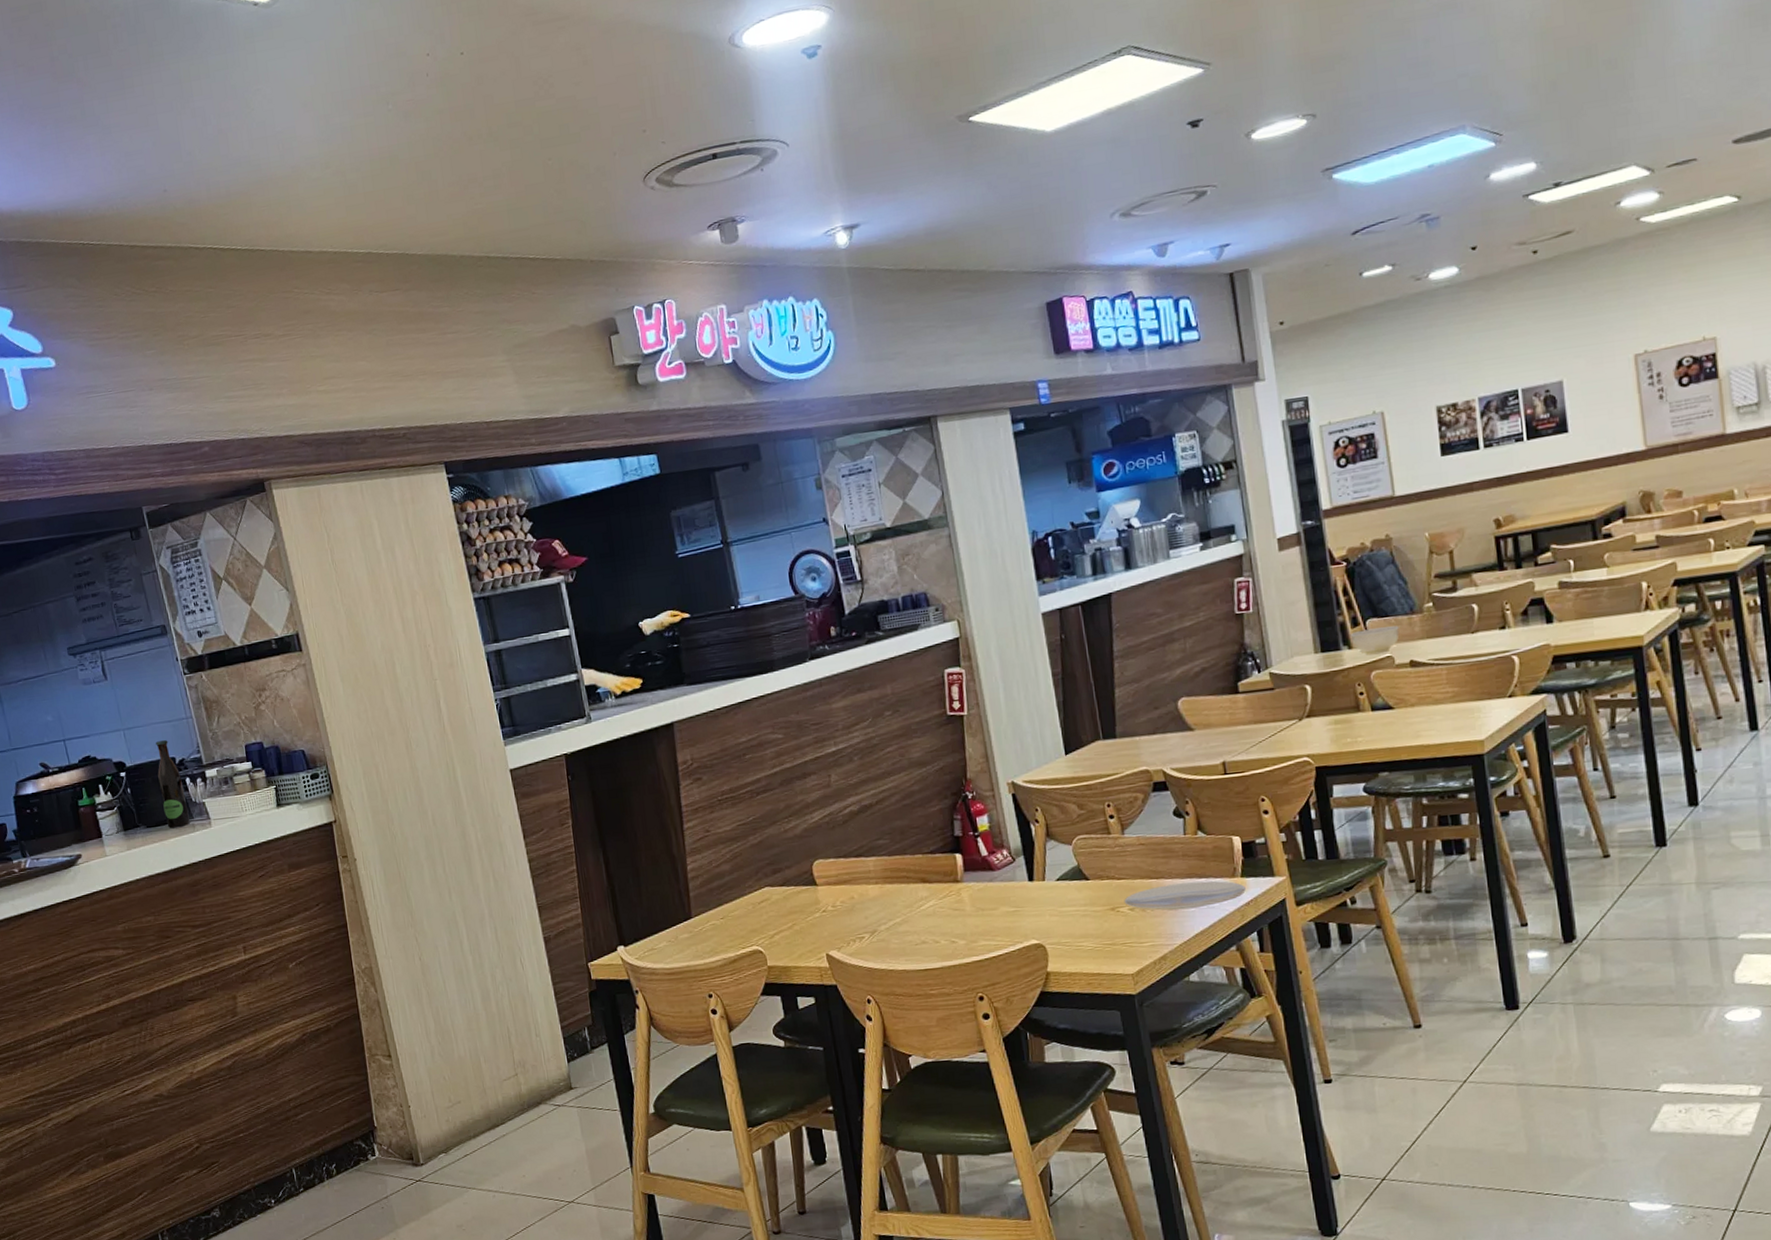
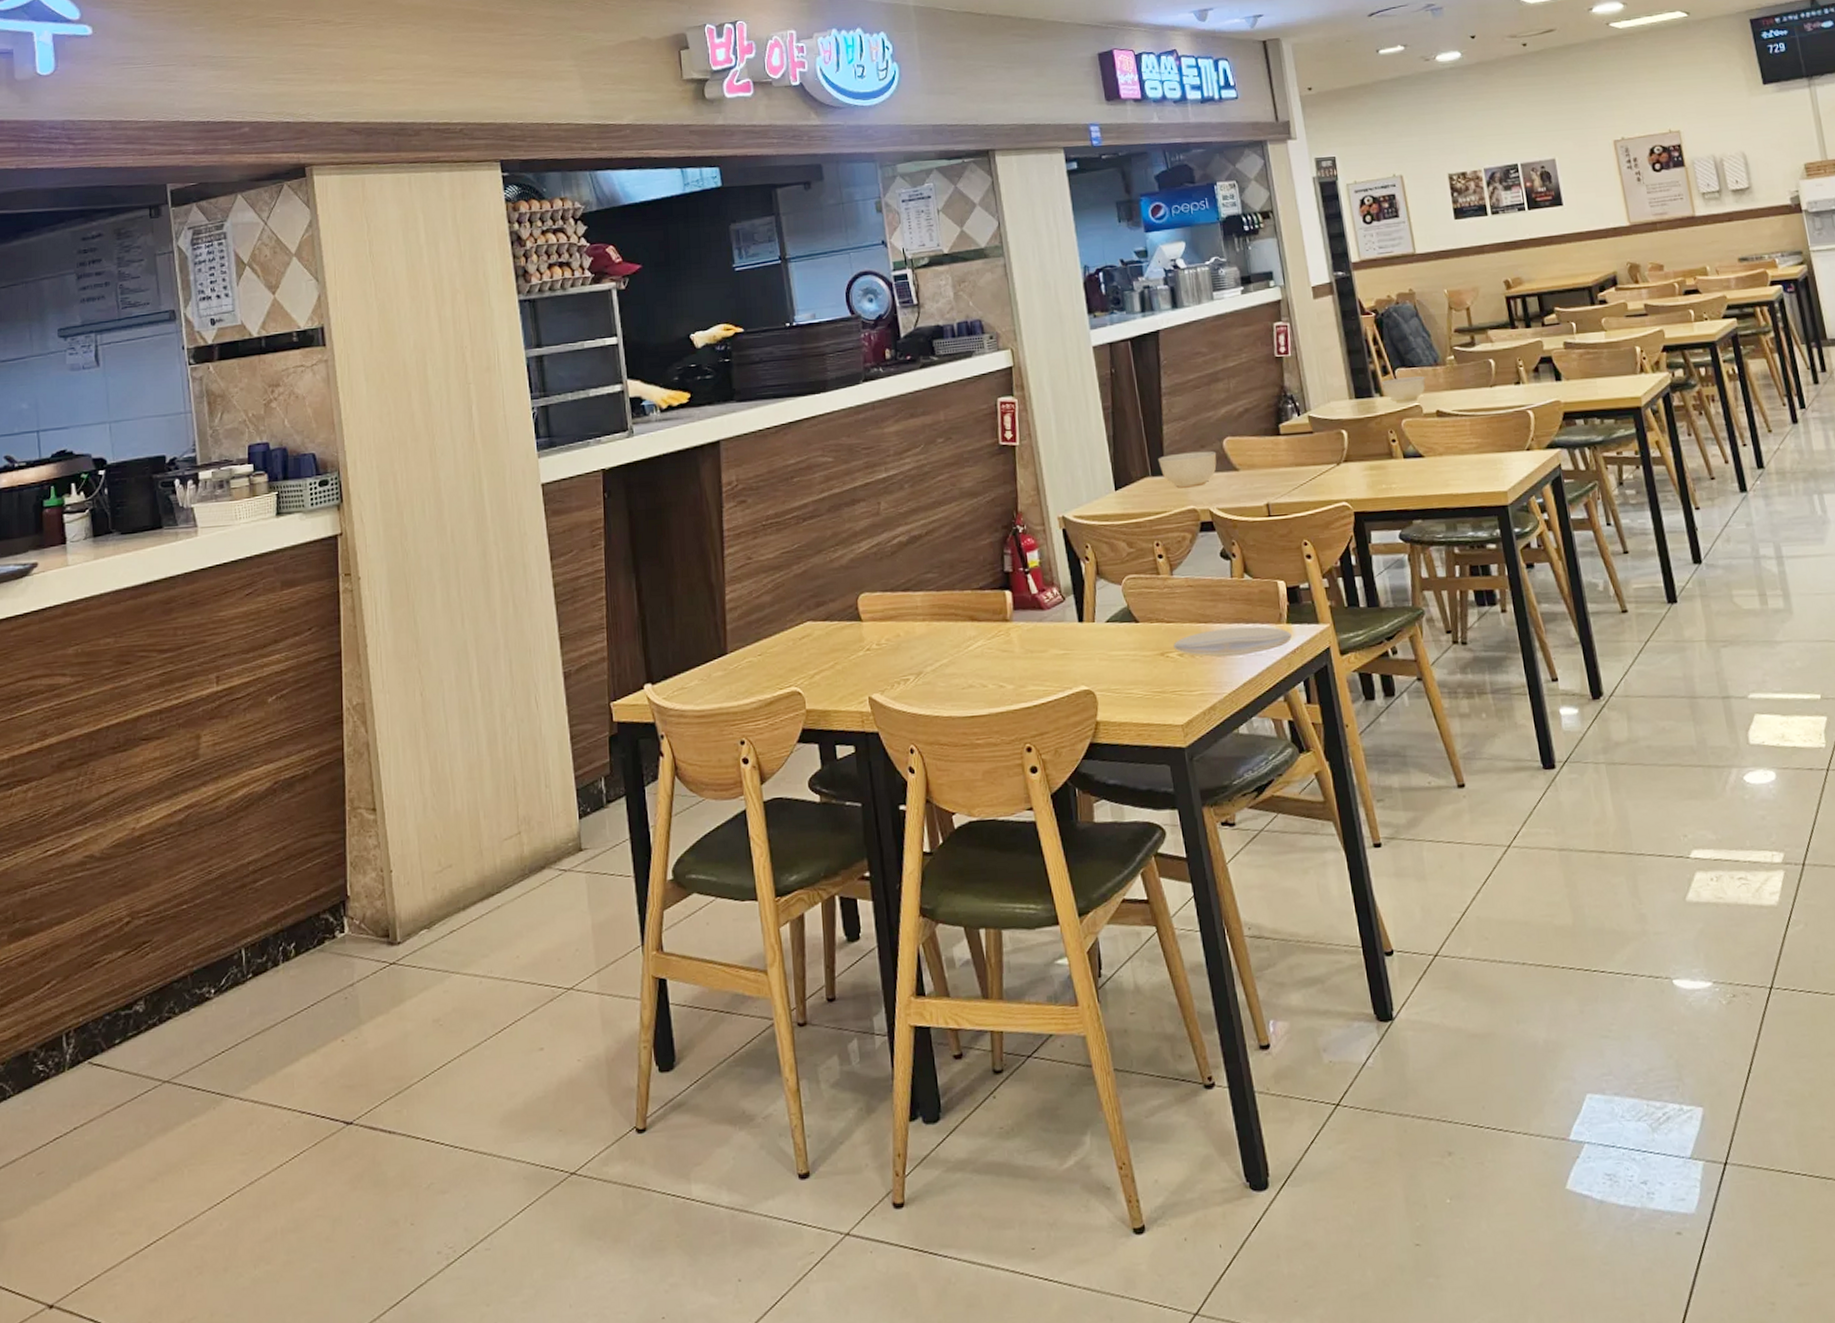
bottle: present [156,740,191,829] -> none [141,436,174,536]
bowl: none [1109,712,1171,750] -> present [1157,450,1217,488]

